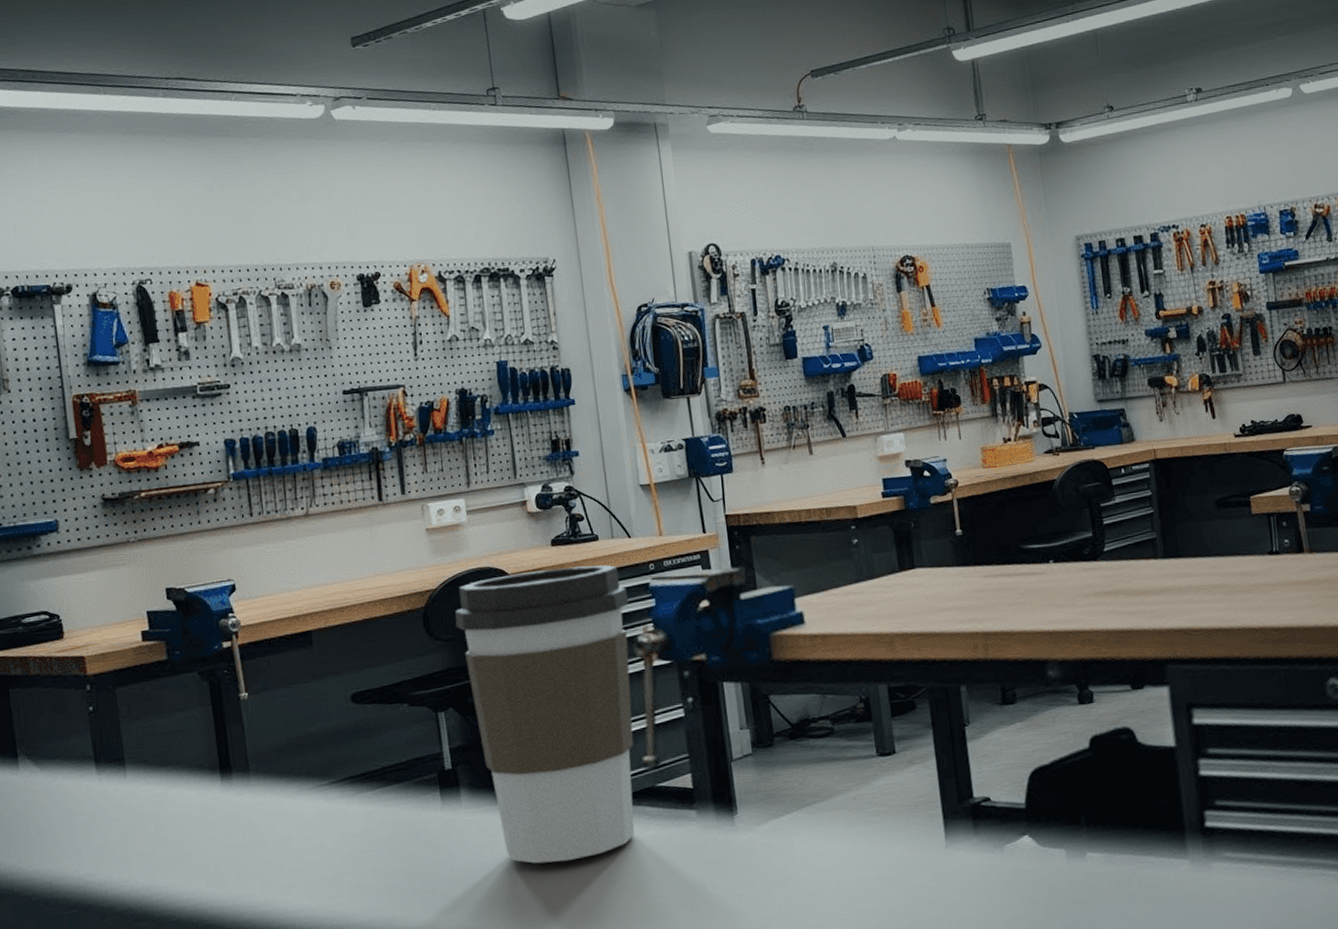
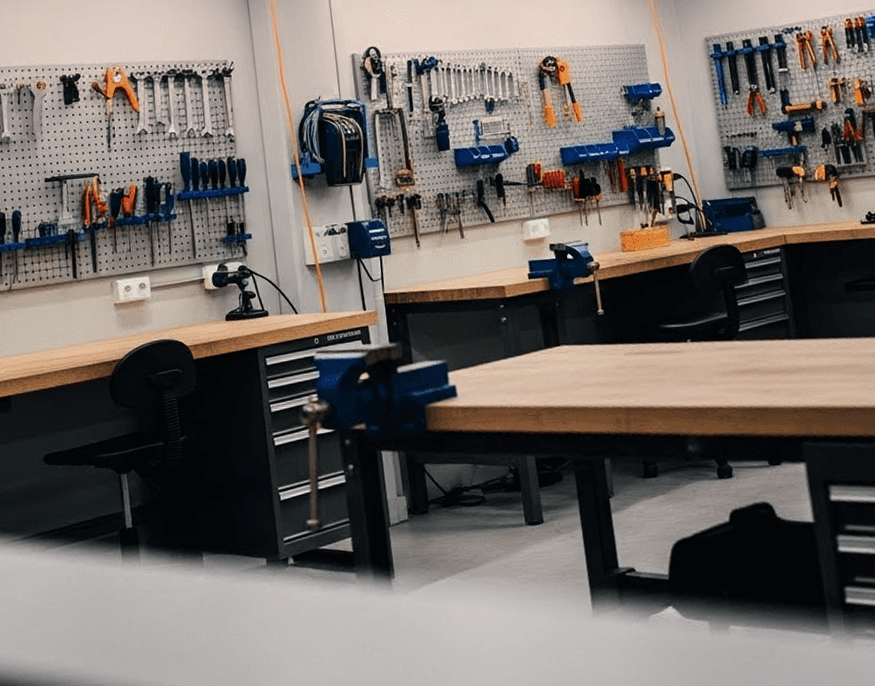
coffee cup: present [455,564,634,864] -> none [138,338,299,621]

